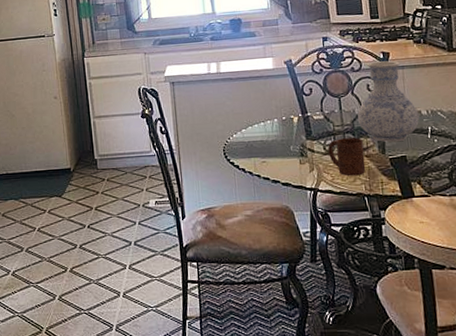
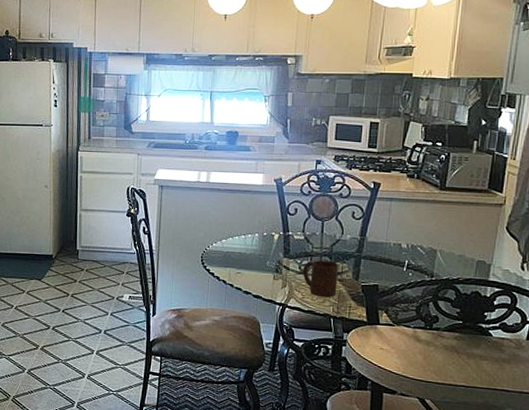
vase: present [357,60,420,142] -> none [338,190,399,270]

